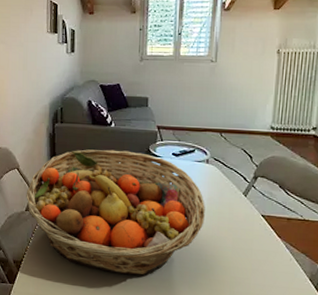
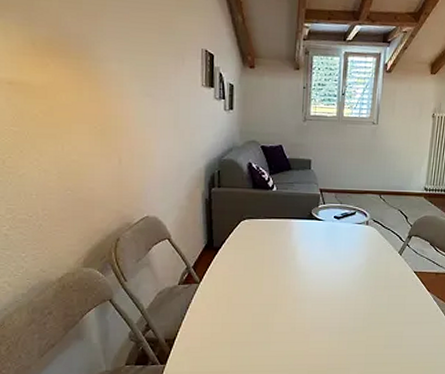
fruit basket: present [26,149,205,275] -> none [179,214,364,341]

